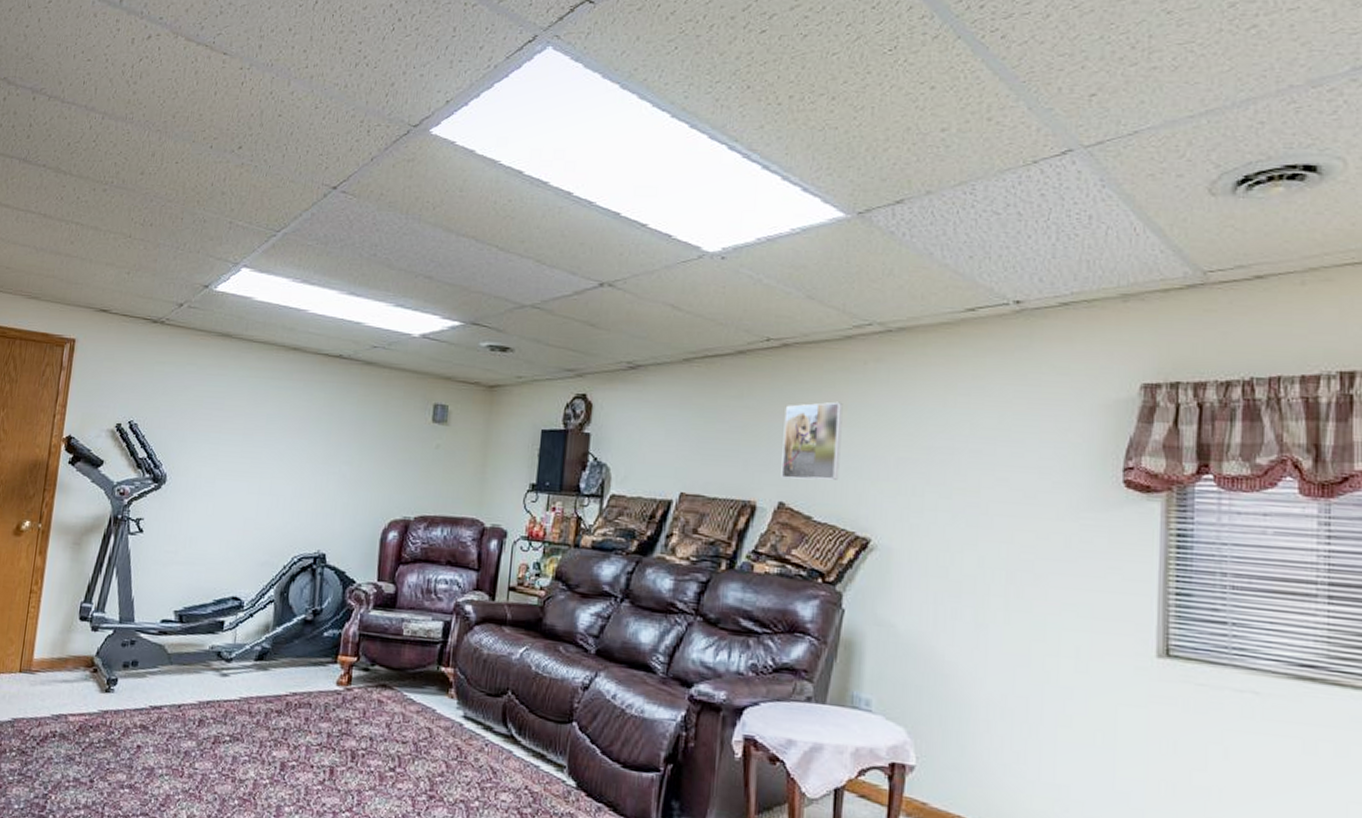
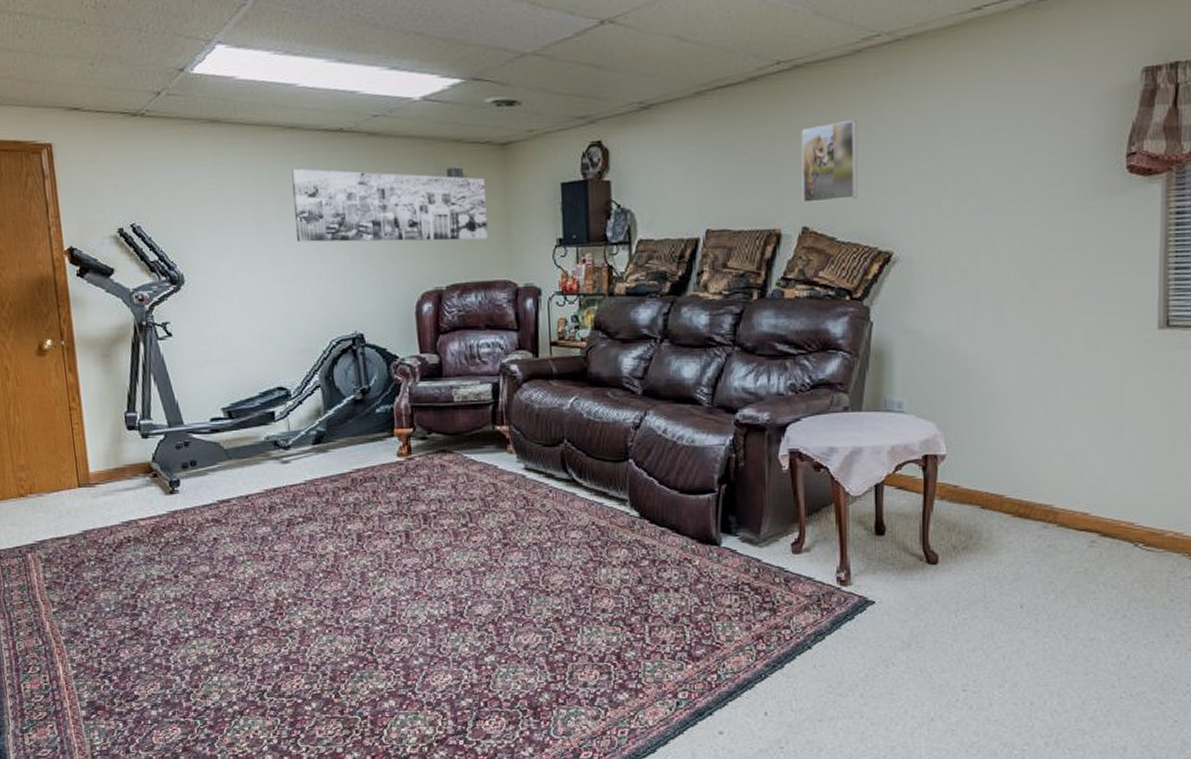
wall art: none [280,388,468,477] -> present [291,169,488,243]

